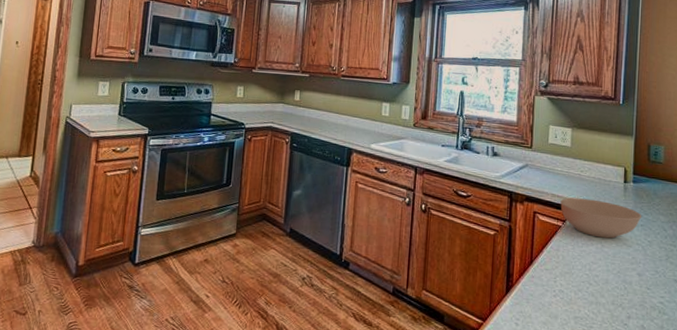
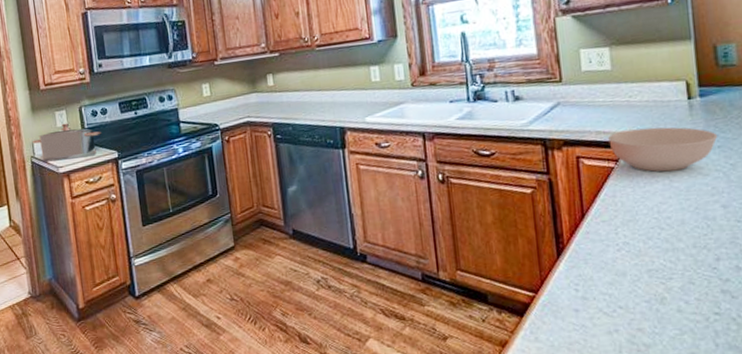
cooking pot: none [72,93,139,128] -> present [33,123,103,162]

